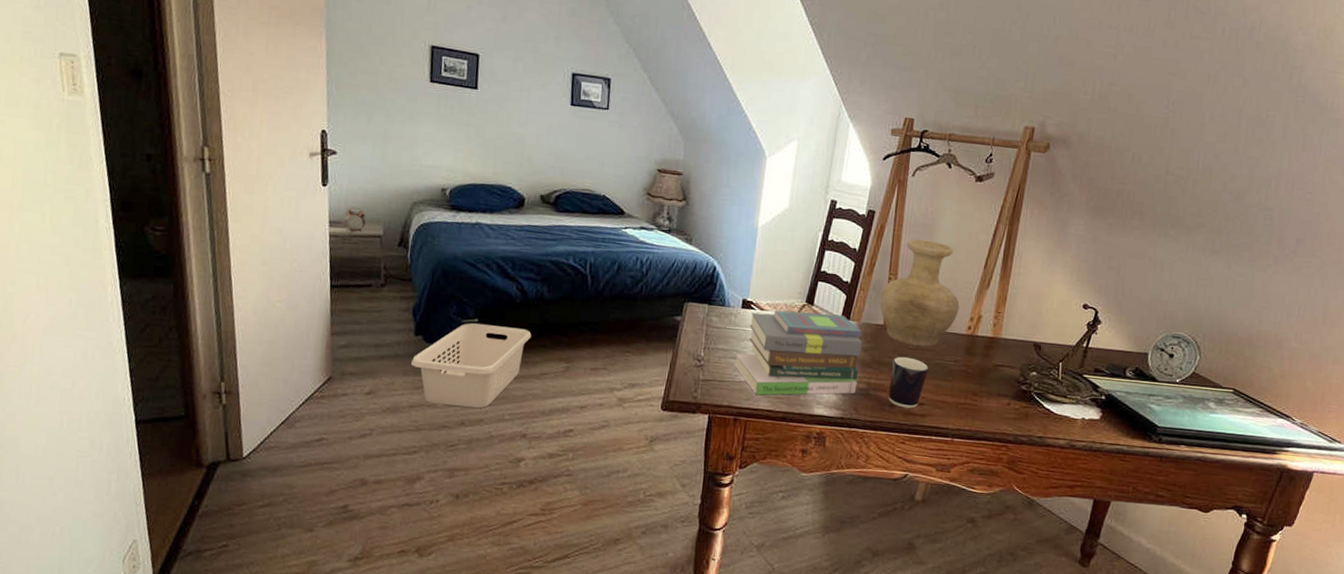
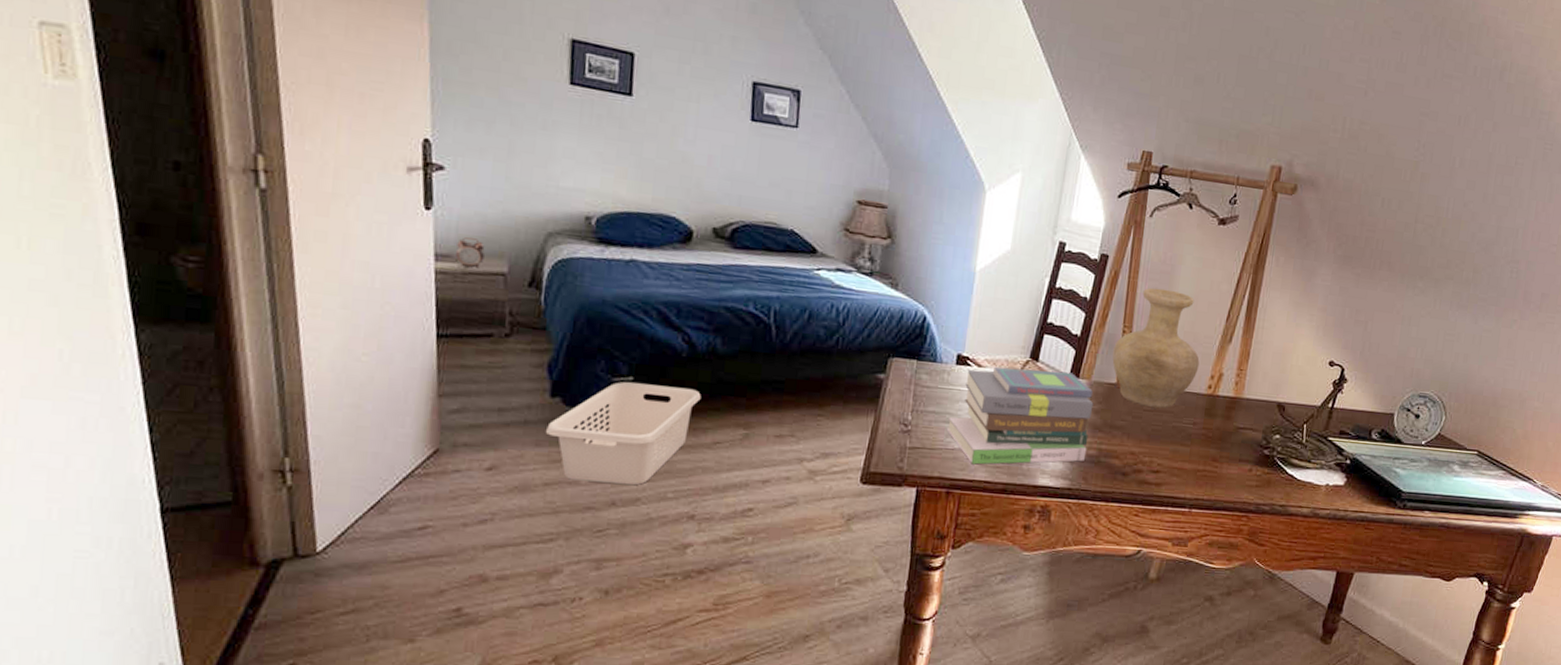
mug: present [888,356,929,409] -> none [1121,418,1166,477]

